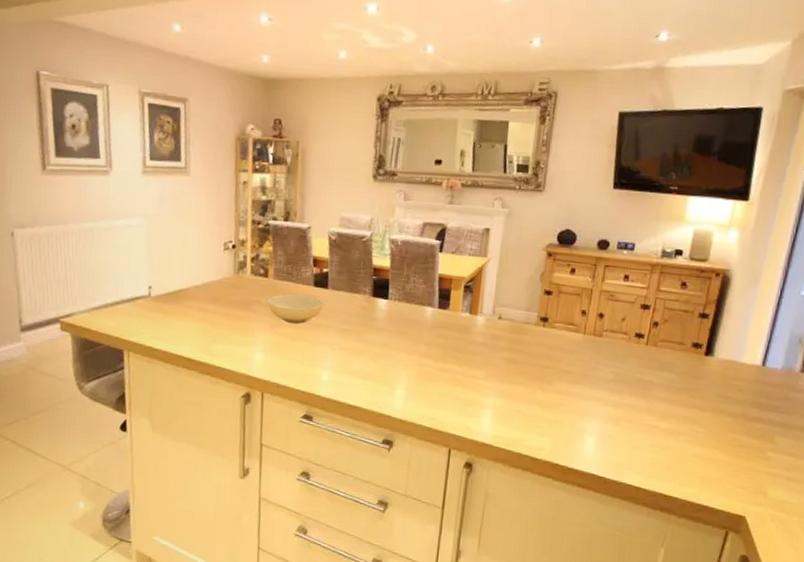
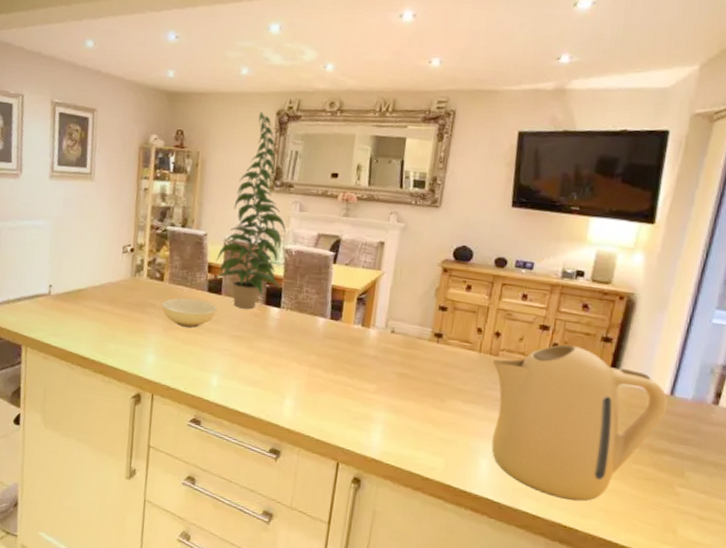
plant: none [321,97,391,302] -> present [215,112,286,309]
kettle: none [596,322,760,471] -> present [491,344,668,501]

